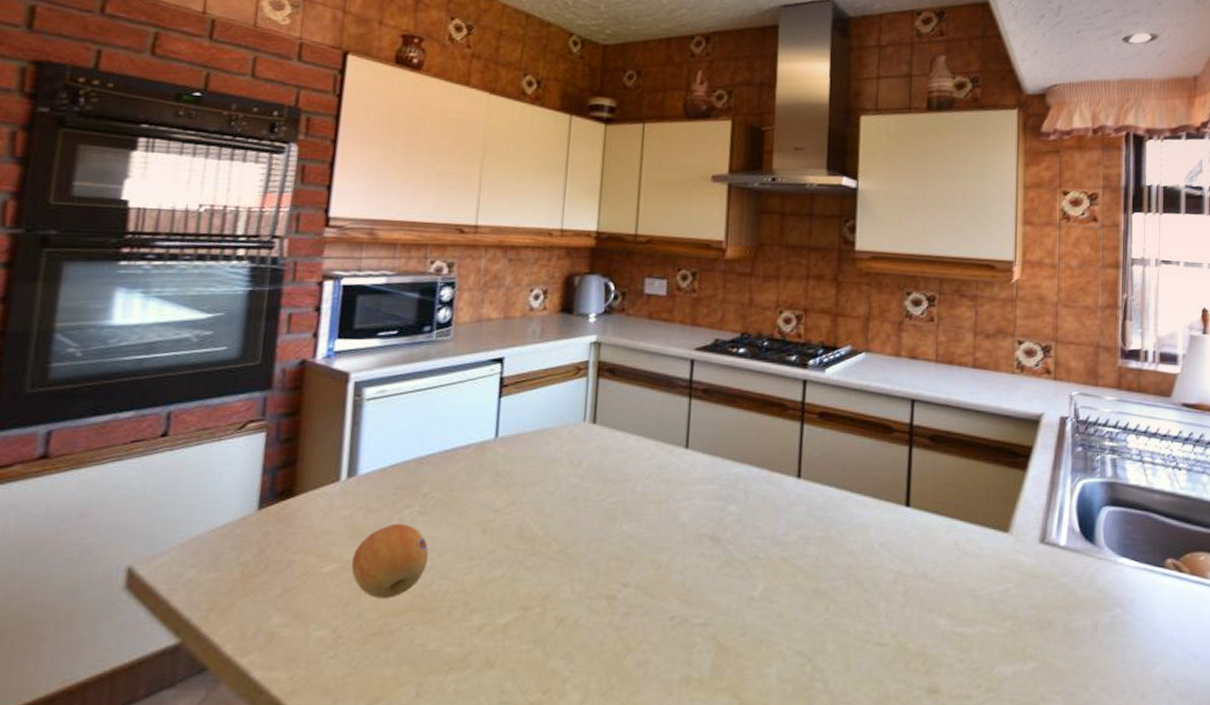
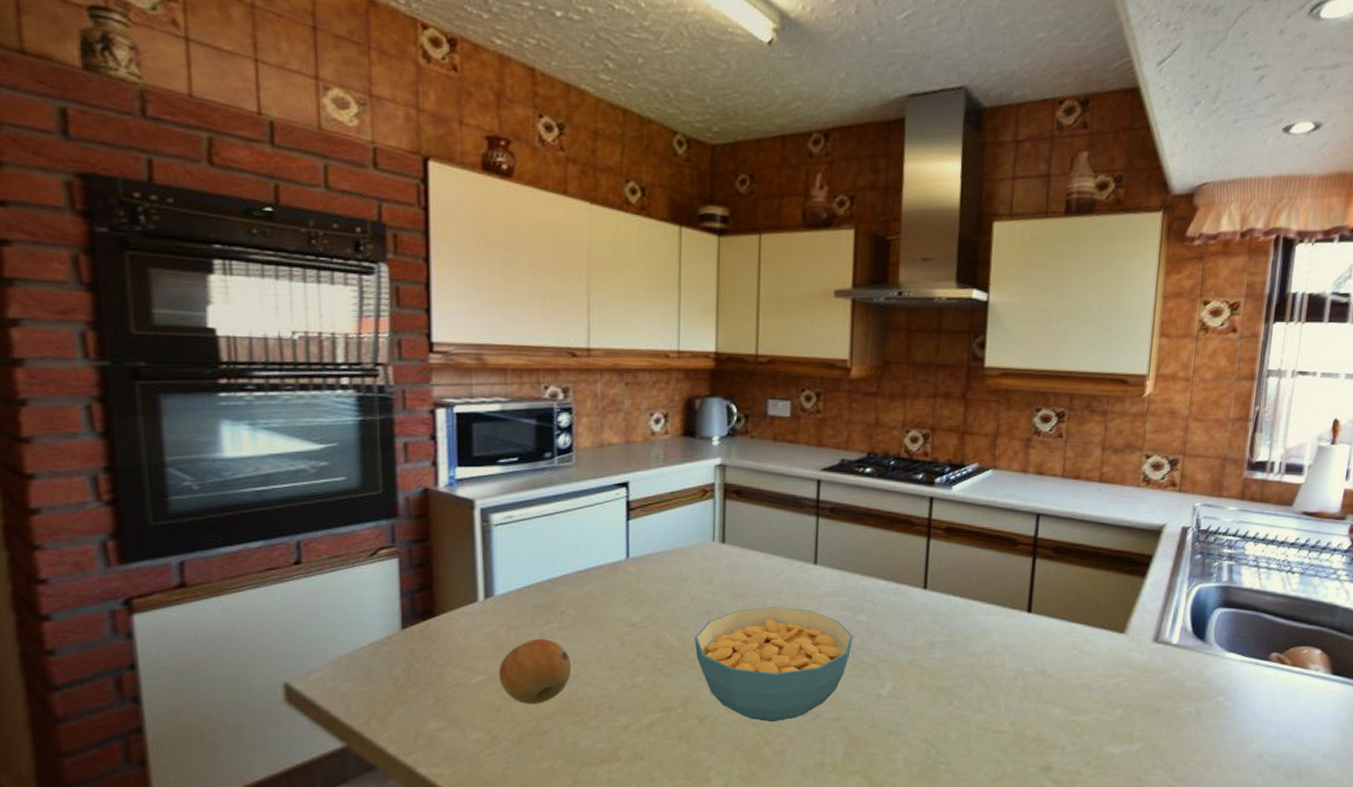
cereal bowl: none [558,494,724,627] -> present [694,607,853,723]

